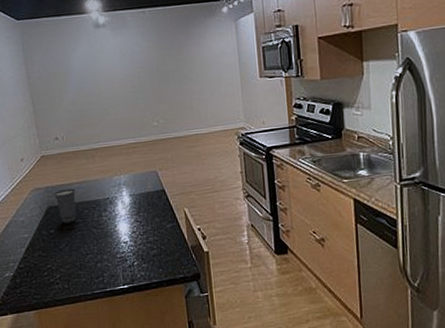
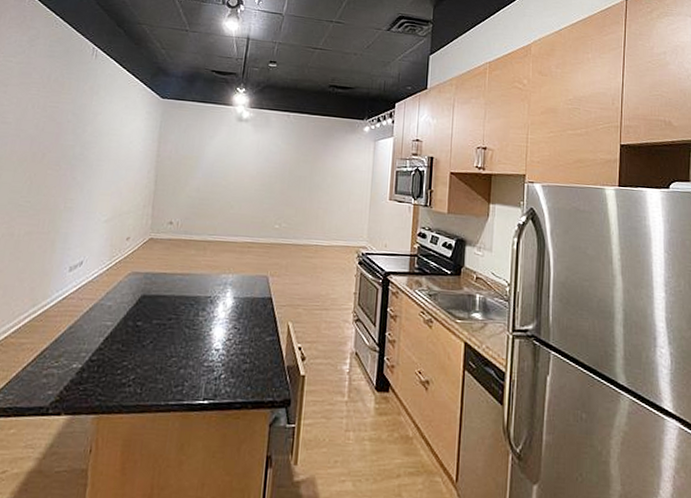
cup: present [53,188,77,224] -> none [151,278,178,317]

